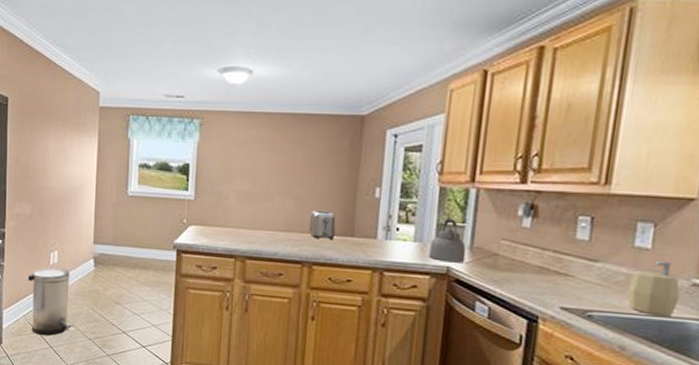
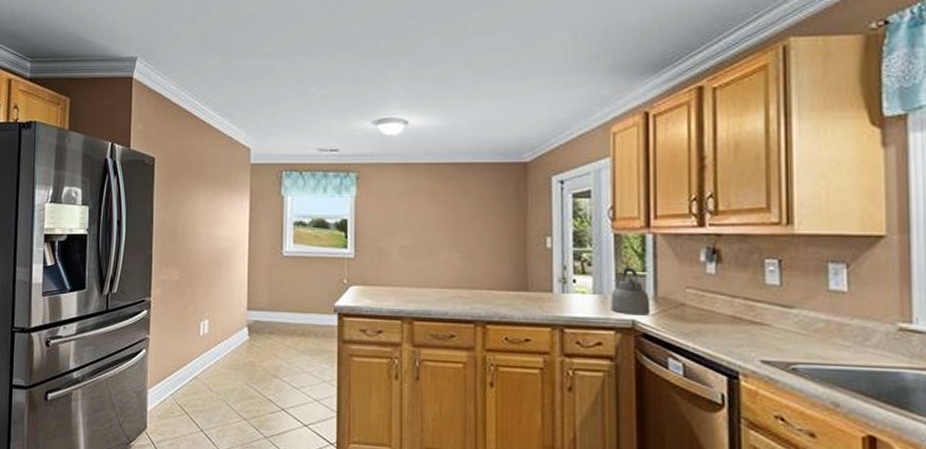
pedal bin: present [28,267,74,336] -> none [176,338,227,418]
toaster: present [308,210,336,239] -> none [479,263,507,295]
soap dispenser: present [627,260,680,317] -> none [830,304,888,367]

